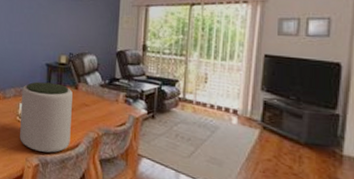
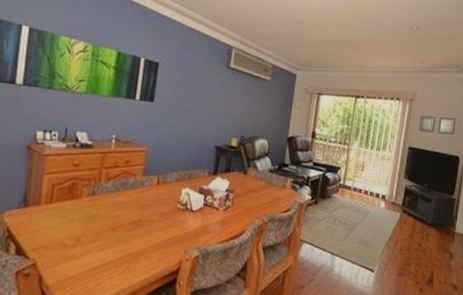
plant pot: present [20,82,73,153] -> none [179,165,241,243]

